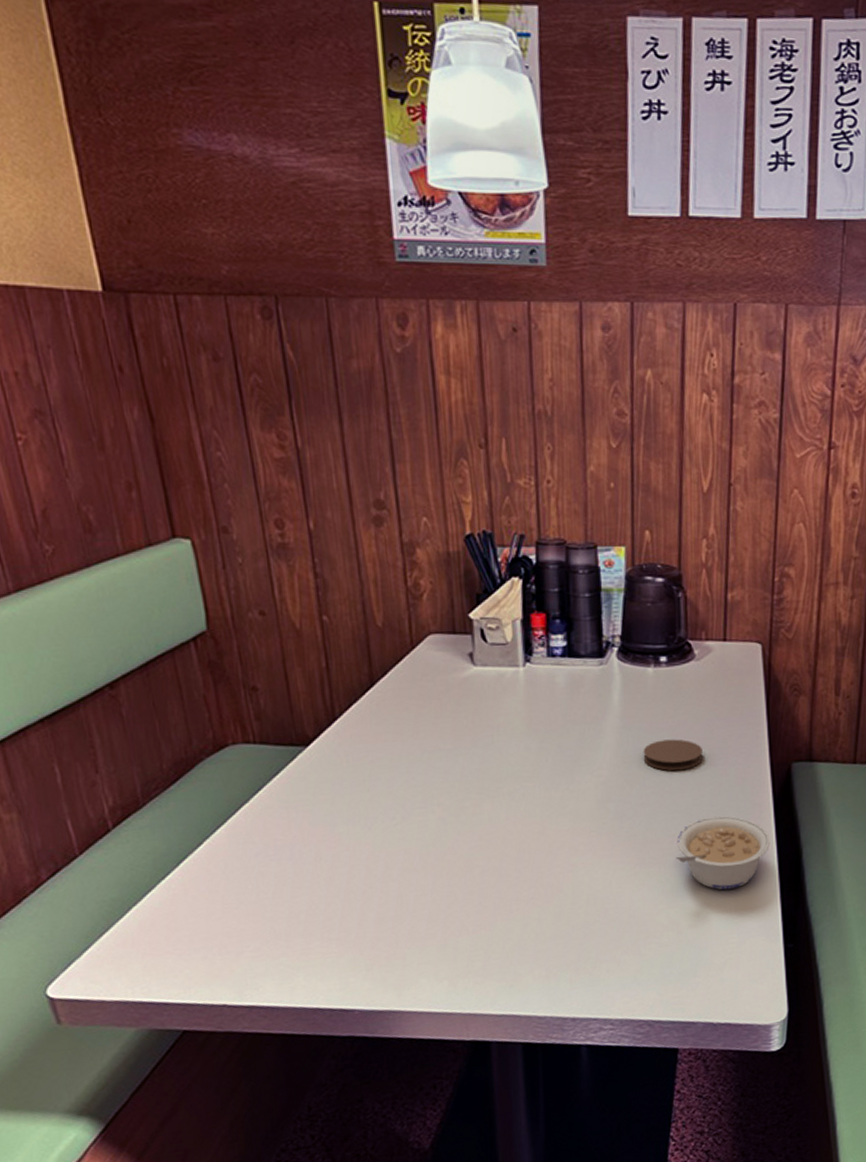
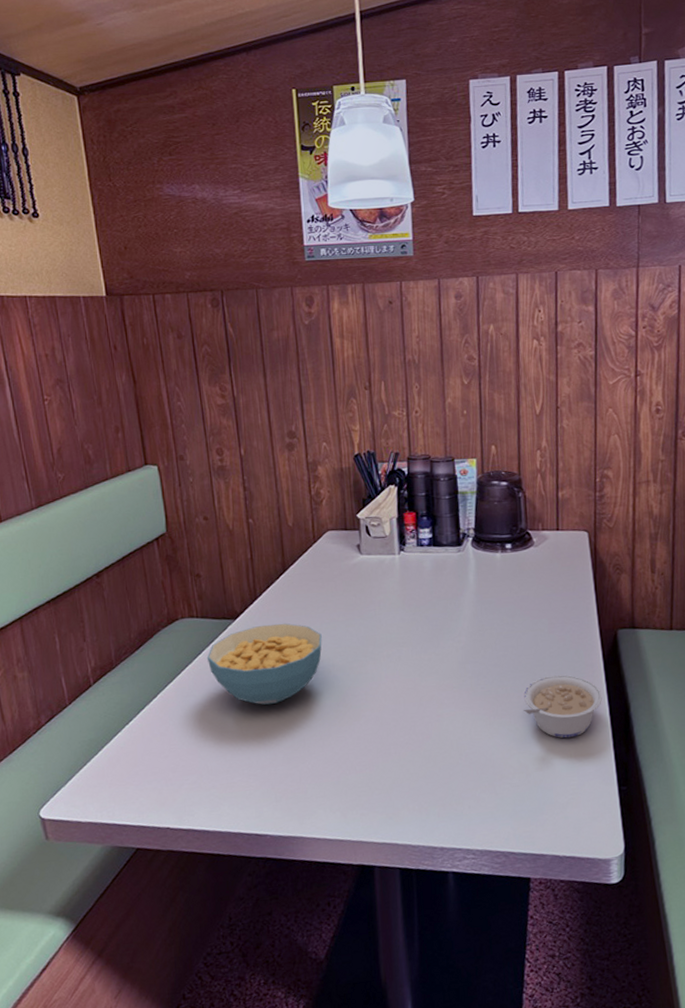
cereal bowl: none [269,751,424,854] -> present [206,623,322,706]
coaster: present [643,739,703,771] -> none [494,611,543,637]

